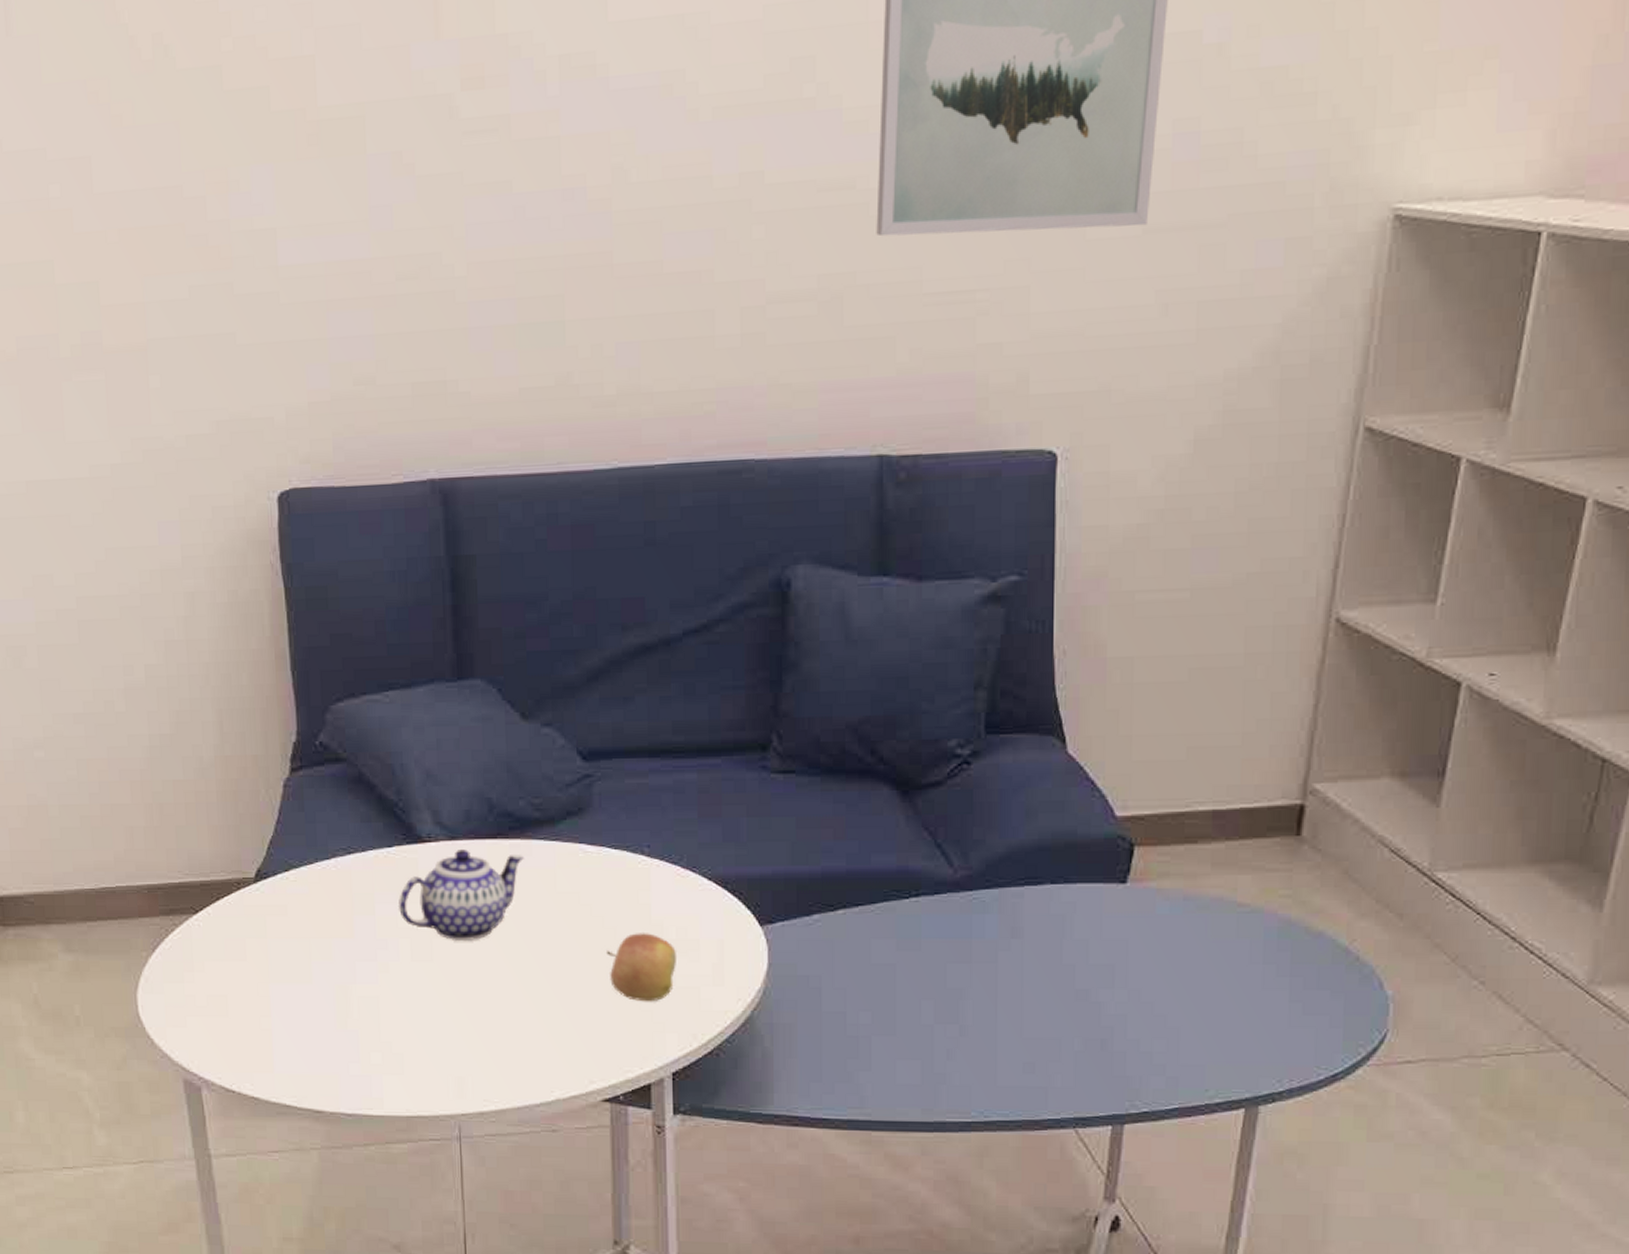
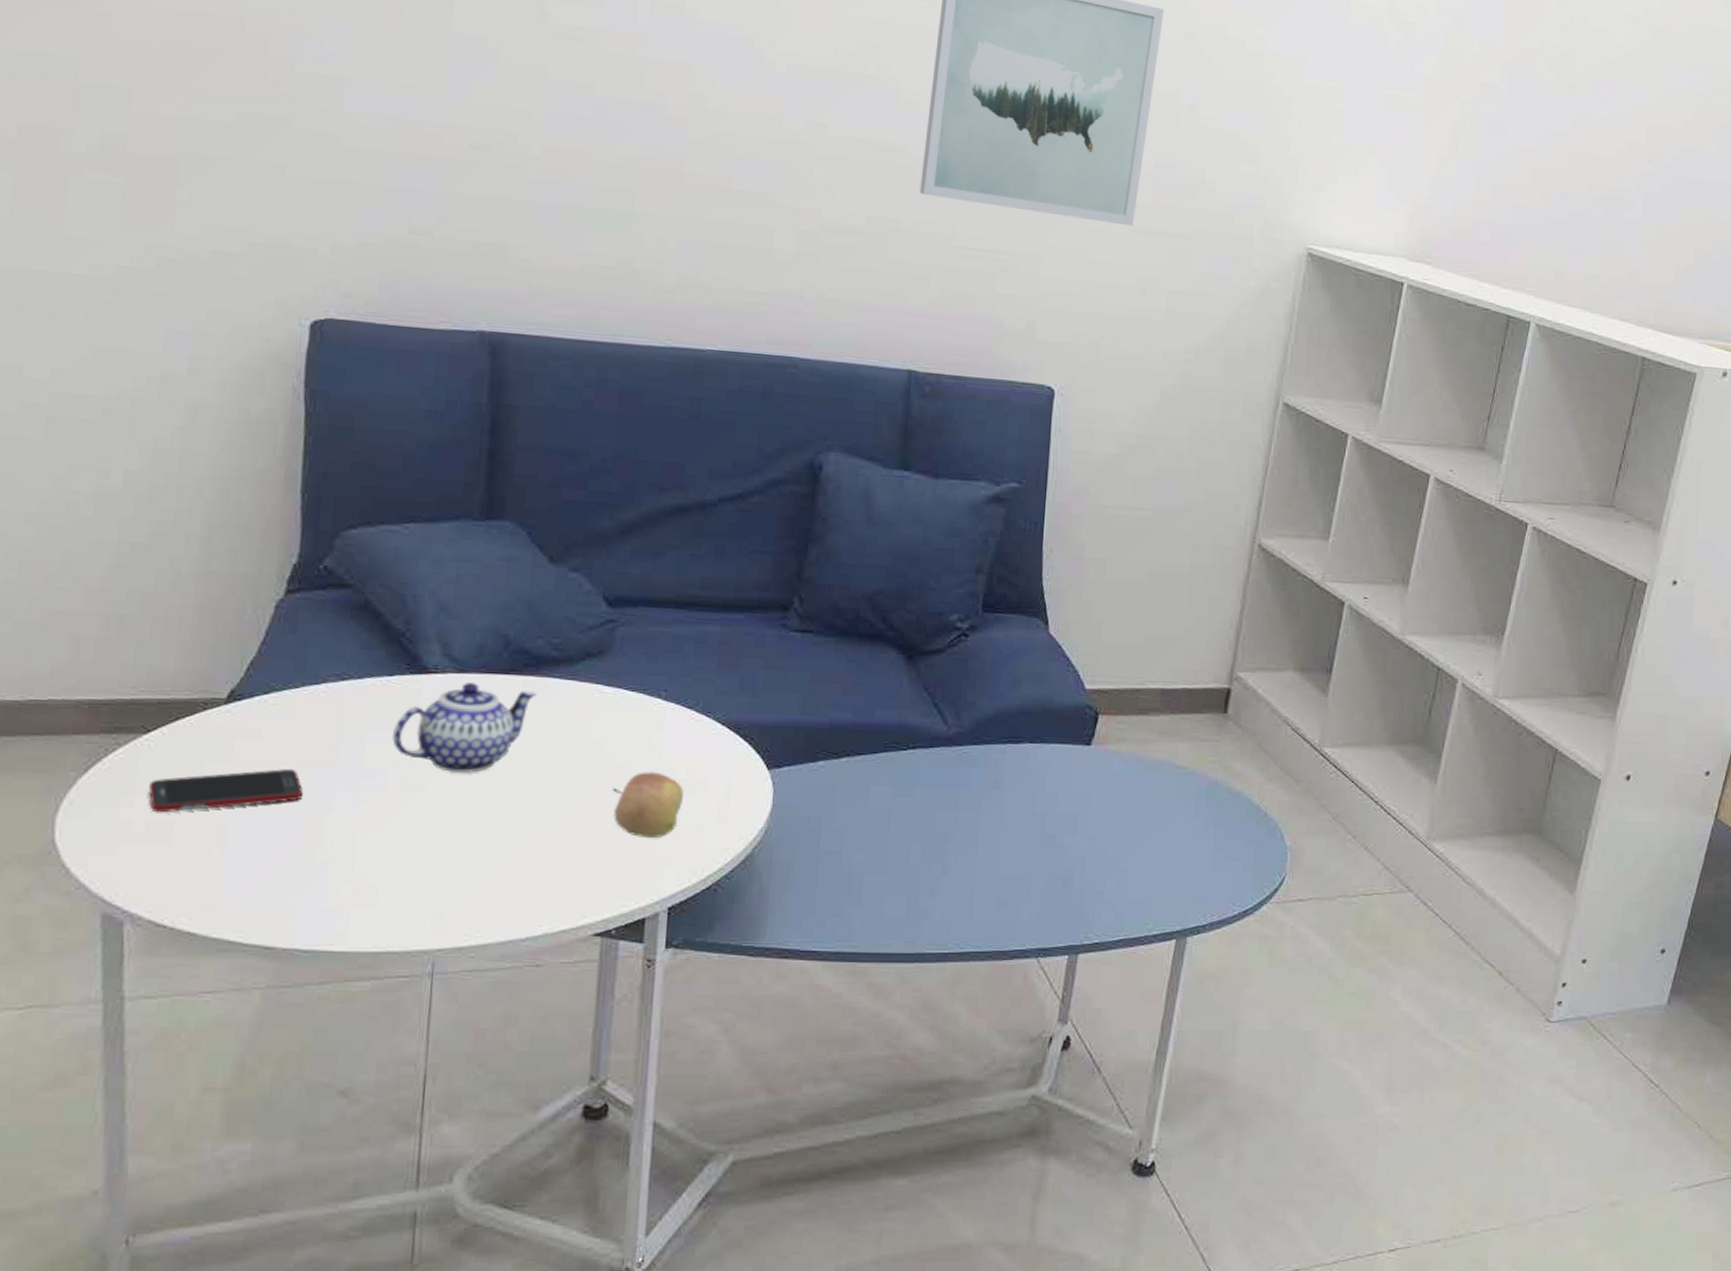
cell phone: none [204,943,330,988] -> present [148,769,304,813]

